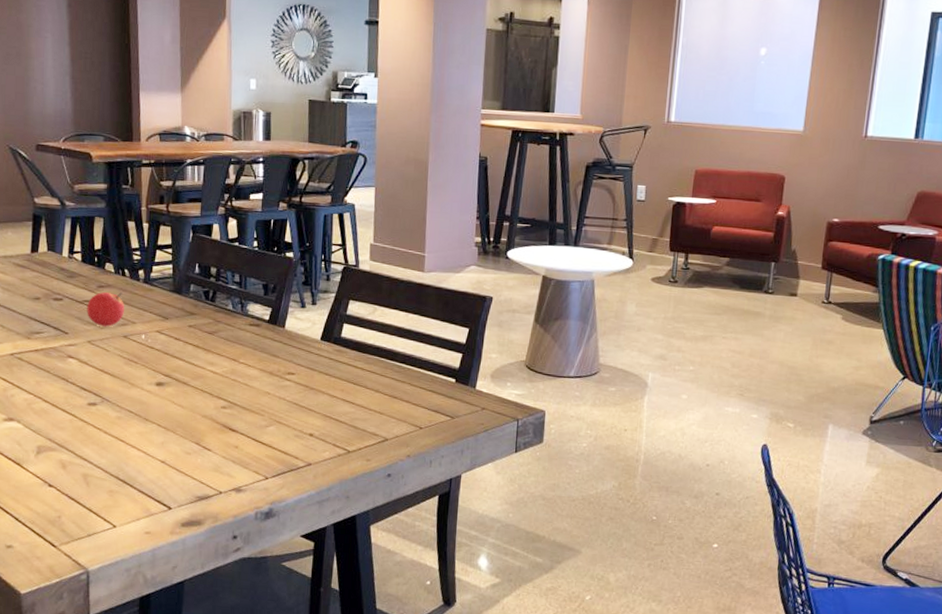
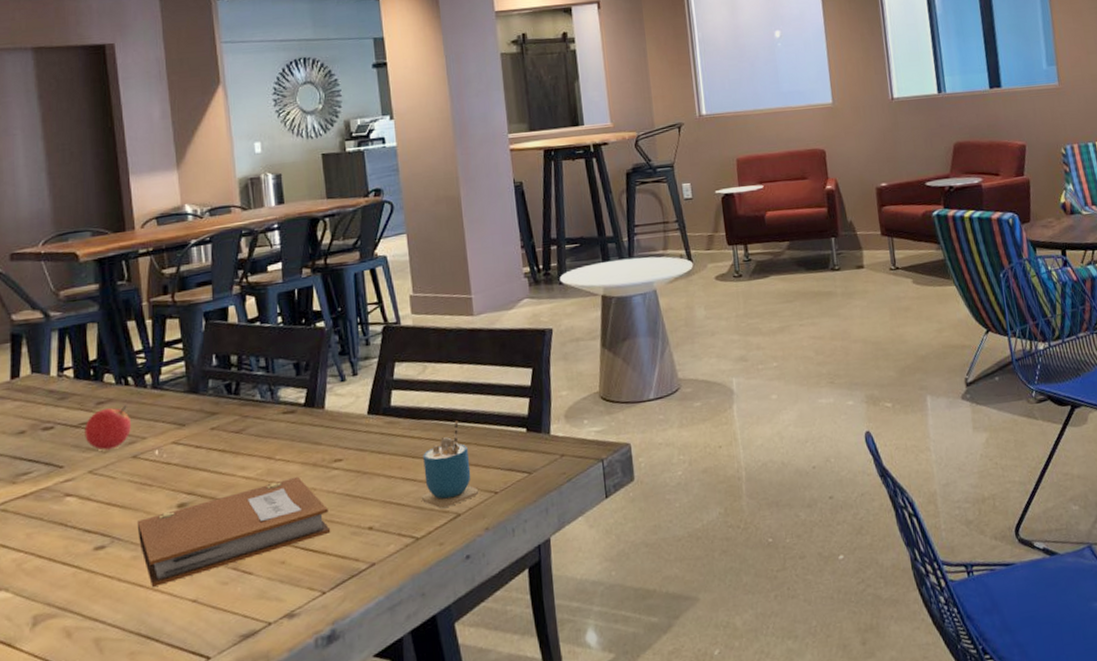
notebook: none [122,380,278,445] -> present [136,476,331,588]
cup: none [356,361,407,431] -> present [421,421,479,508]

